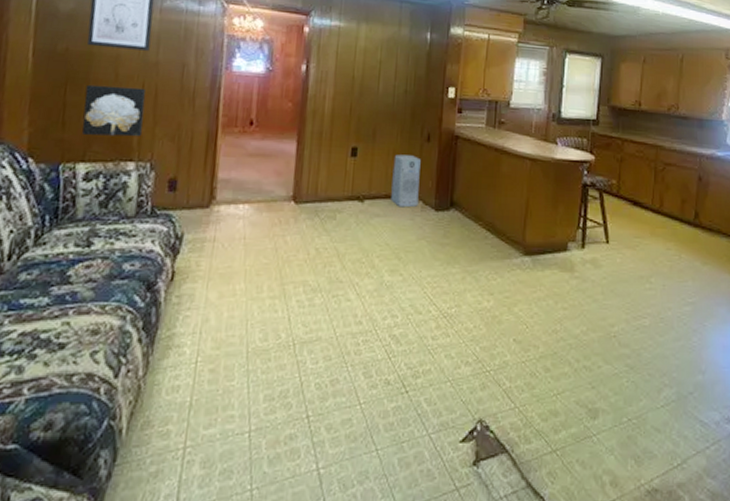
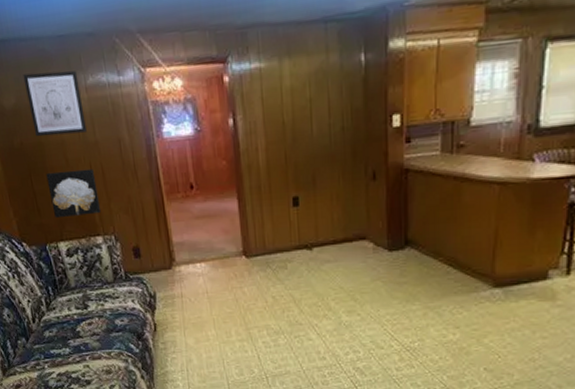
air purifier: present [391,154,421,208] -> none [338,197,369,252]

